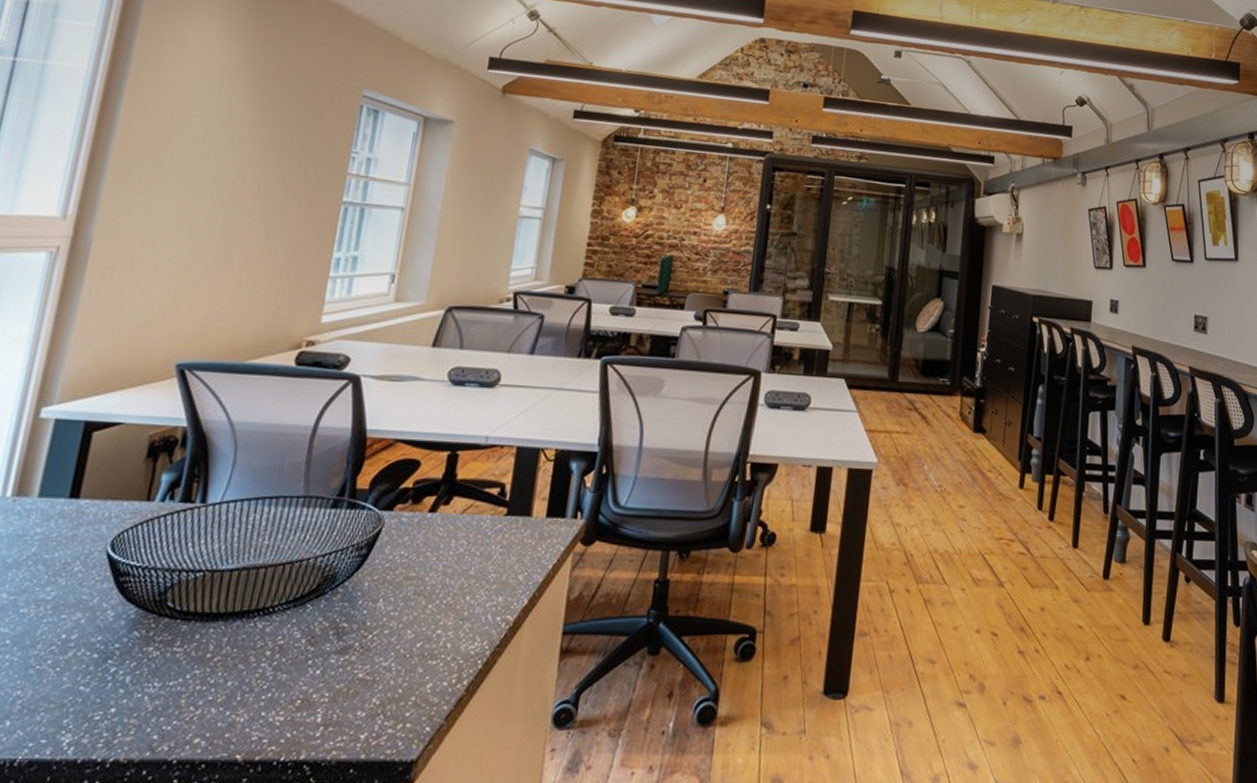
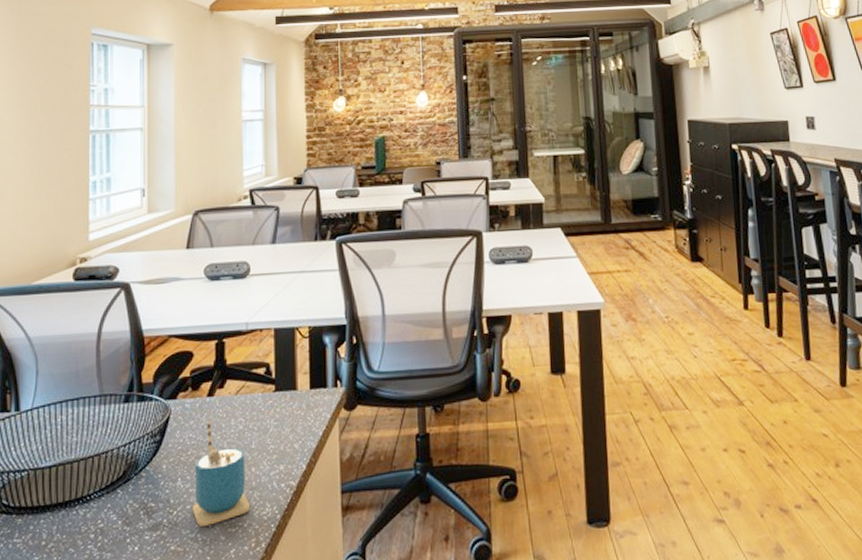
cup: none [390,538,461,655] -> present [192,420,251,526]

